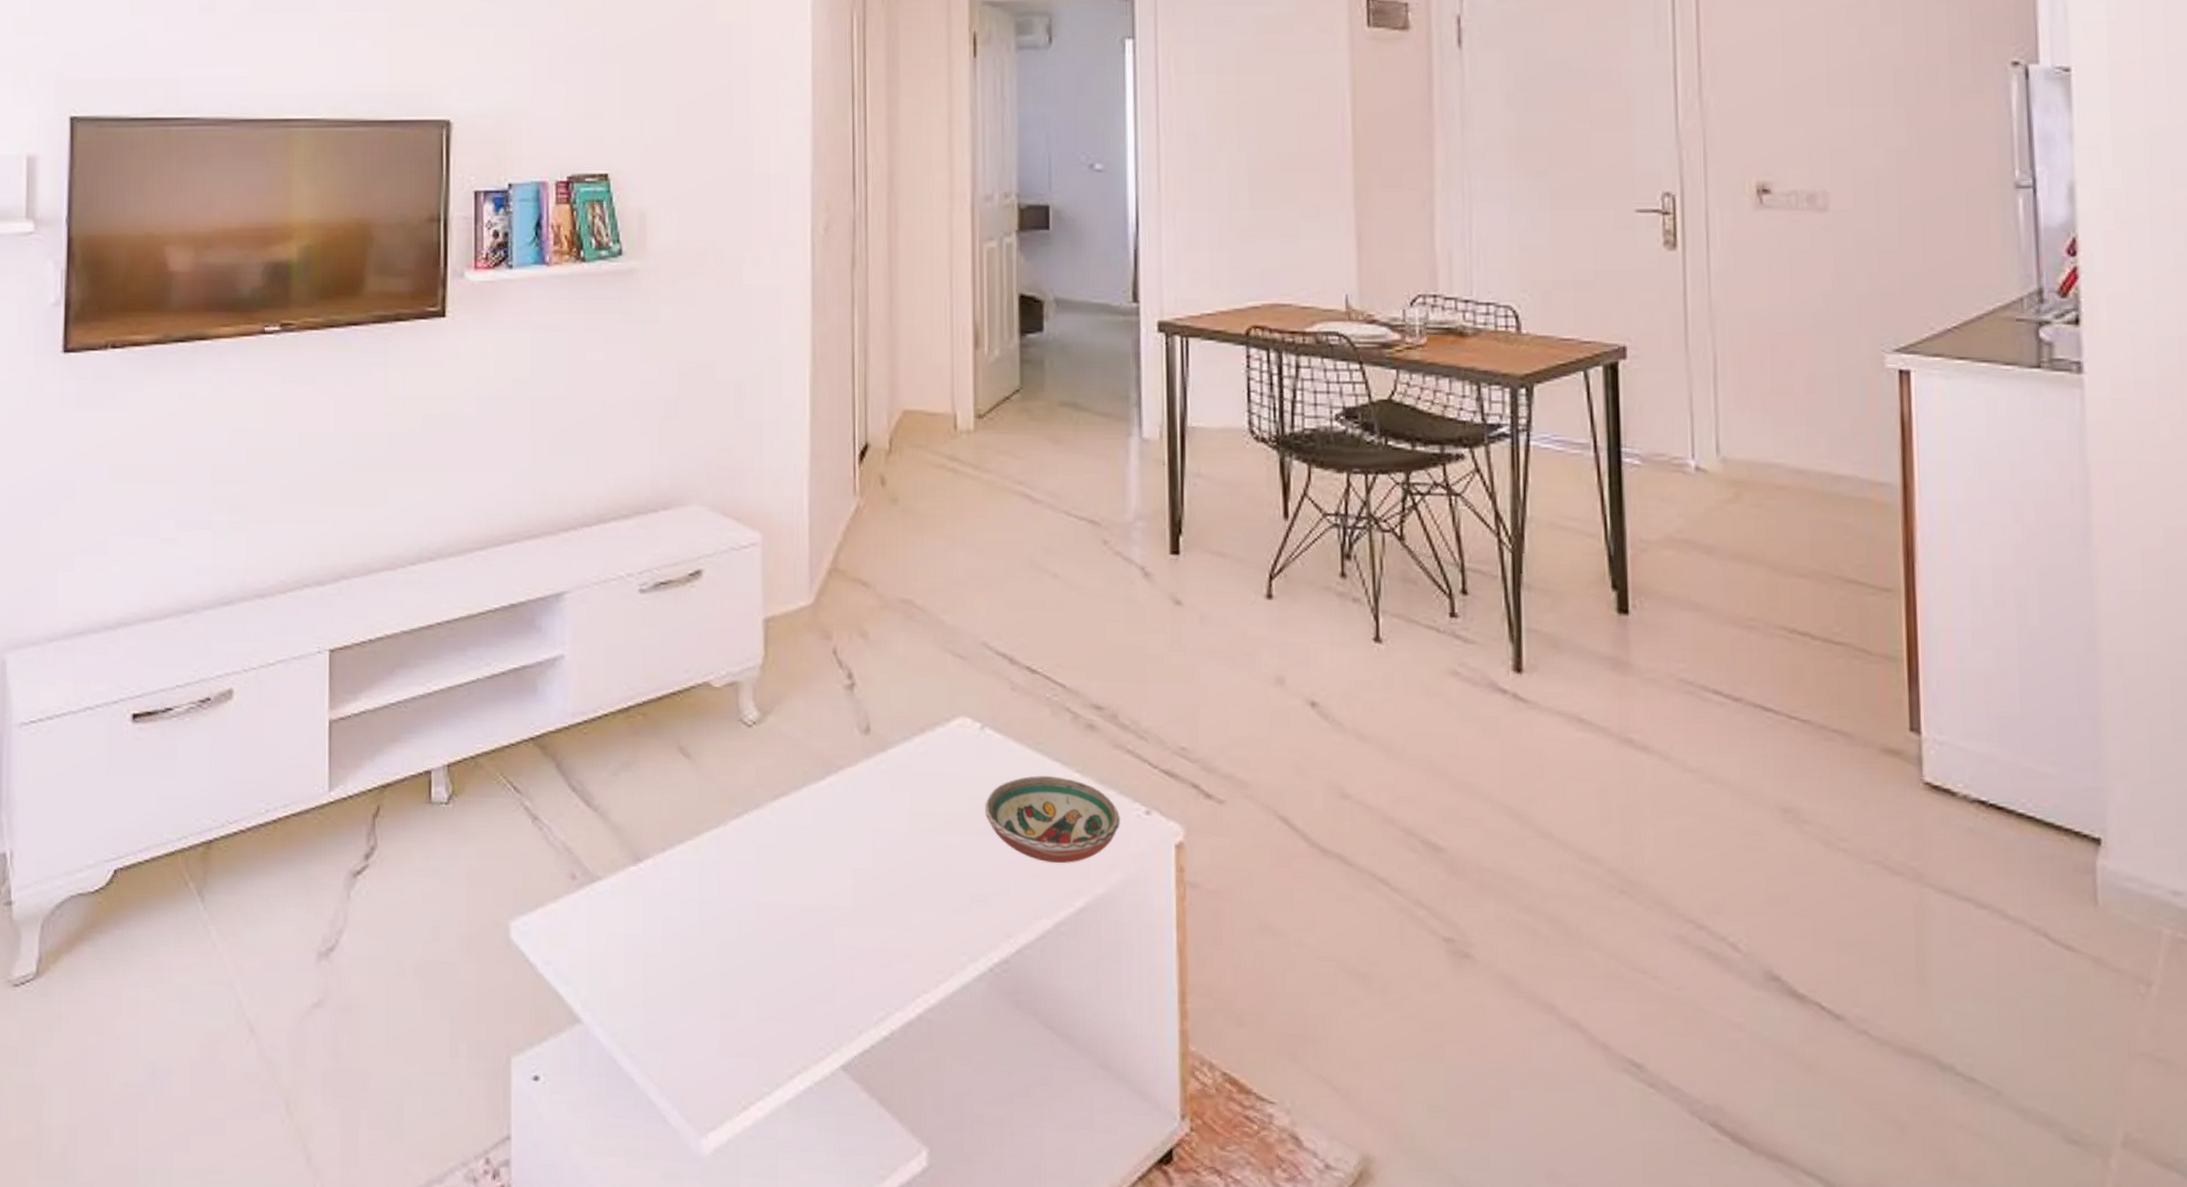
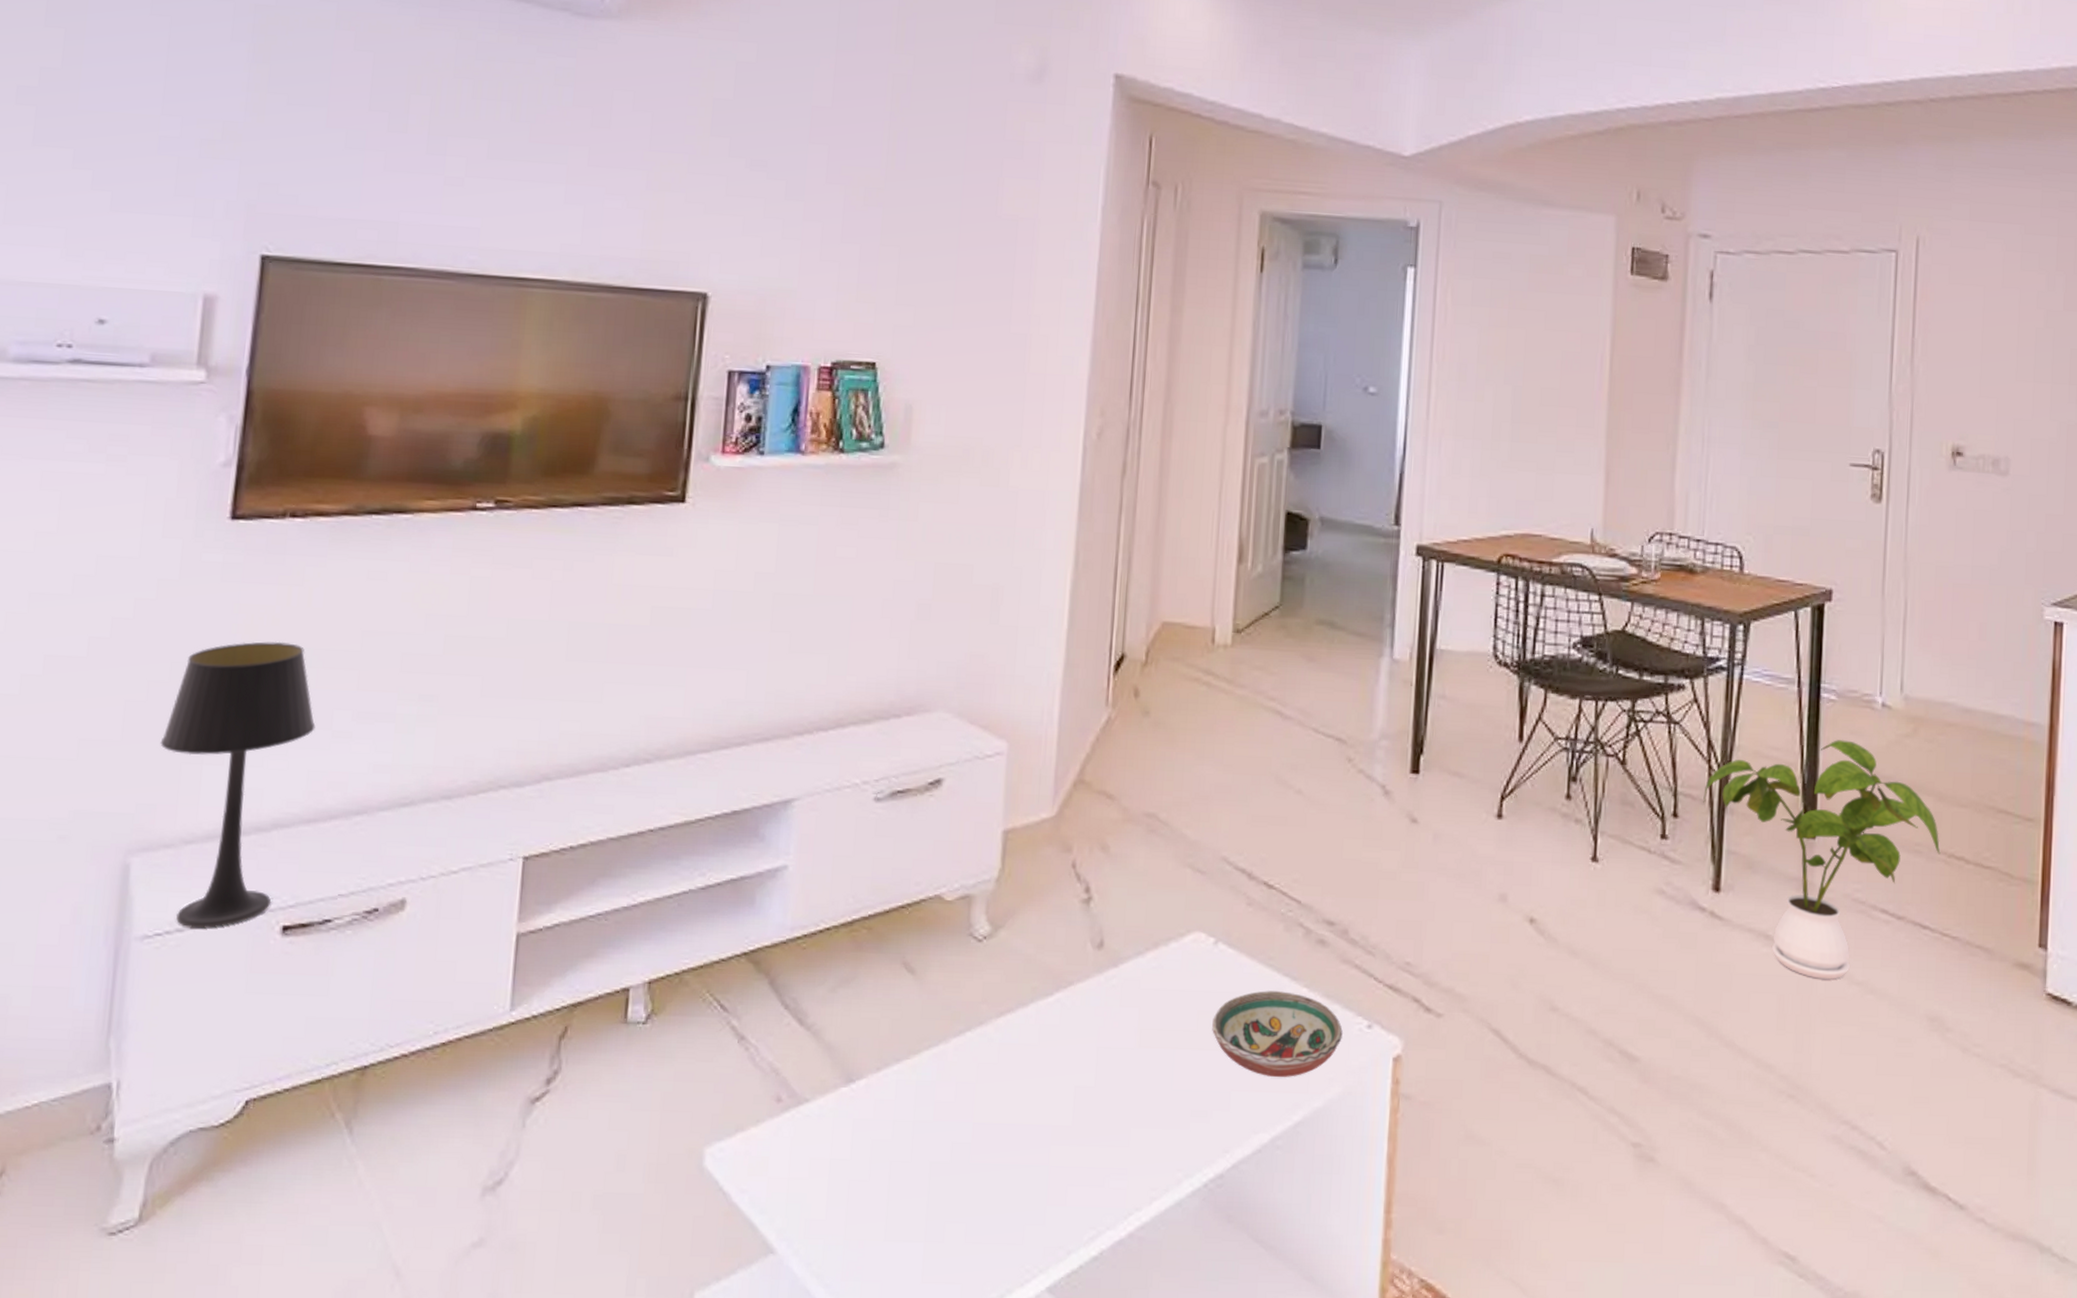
table lamp: none [22,459,146,716] -> present [160,641,316,928]
house plant: none [1495,508,1780,766] -> present [1703,740,1941,980]

